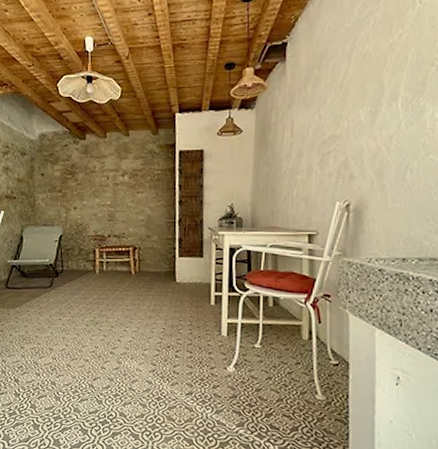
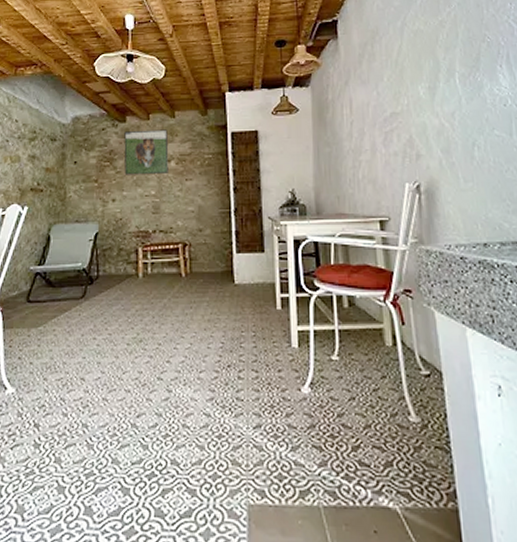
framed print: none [84,147,123,187] -> present [124,129,169,175]

